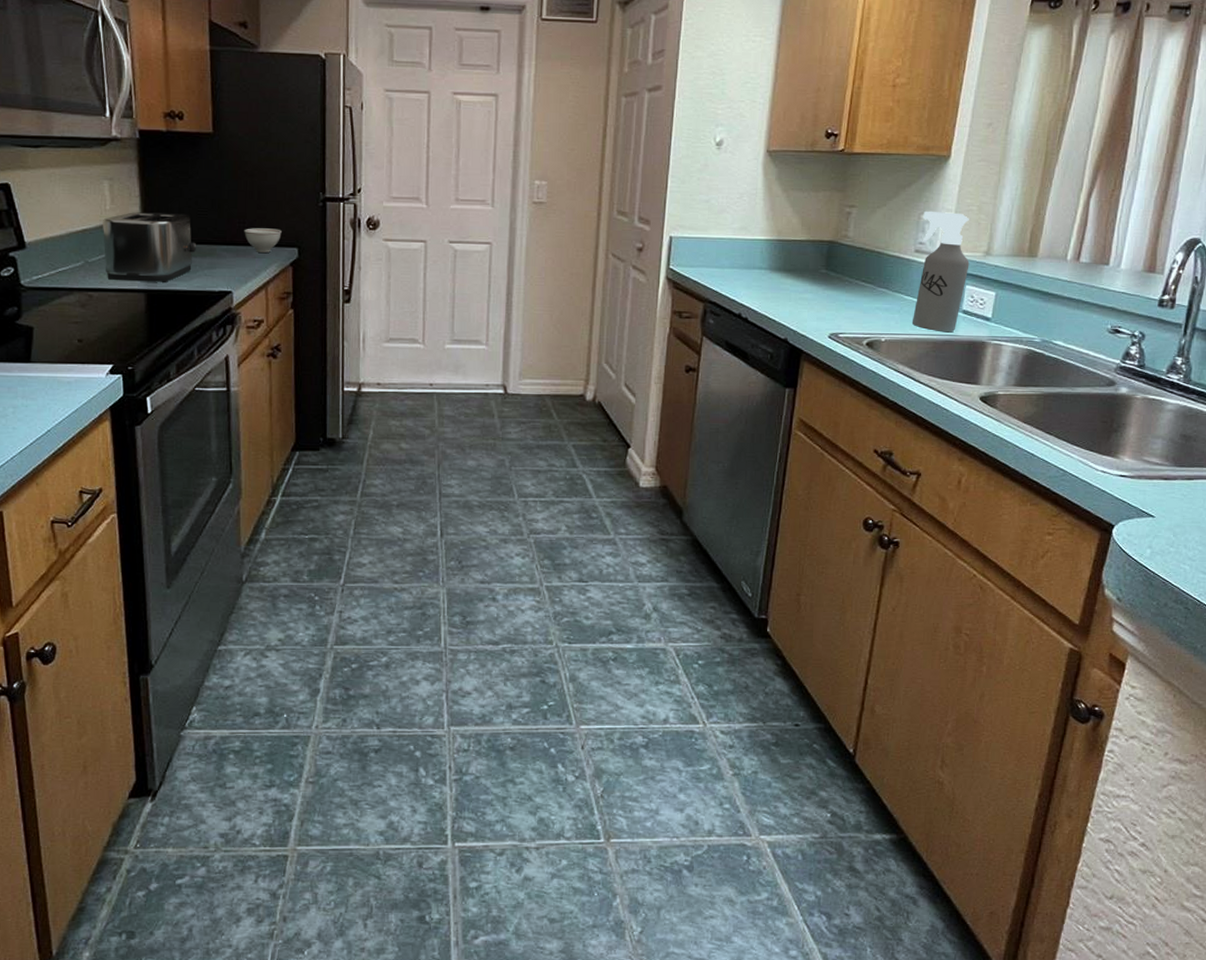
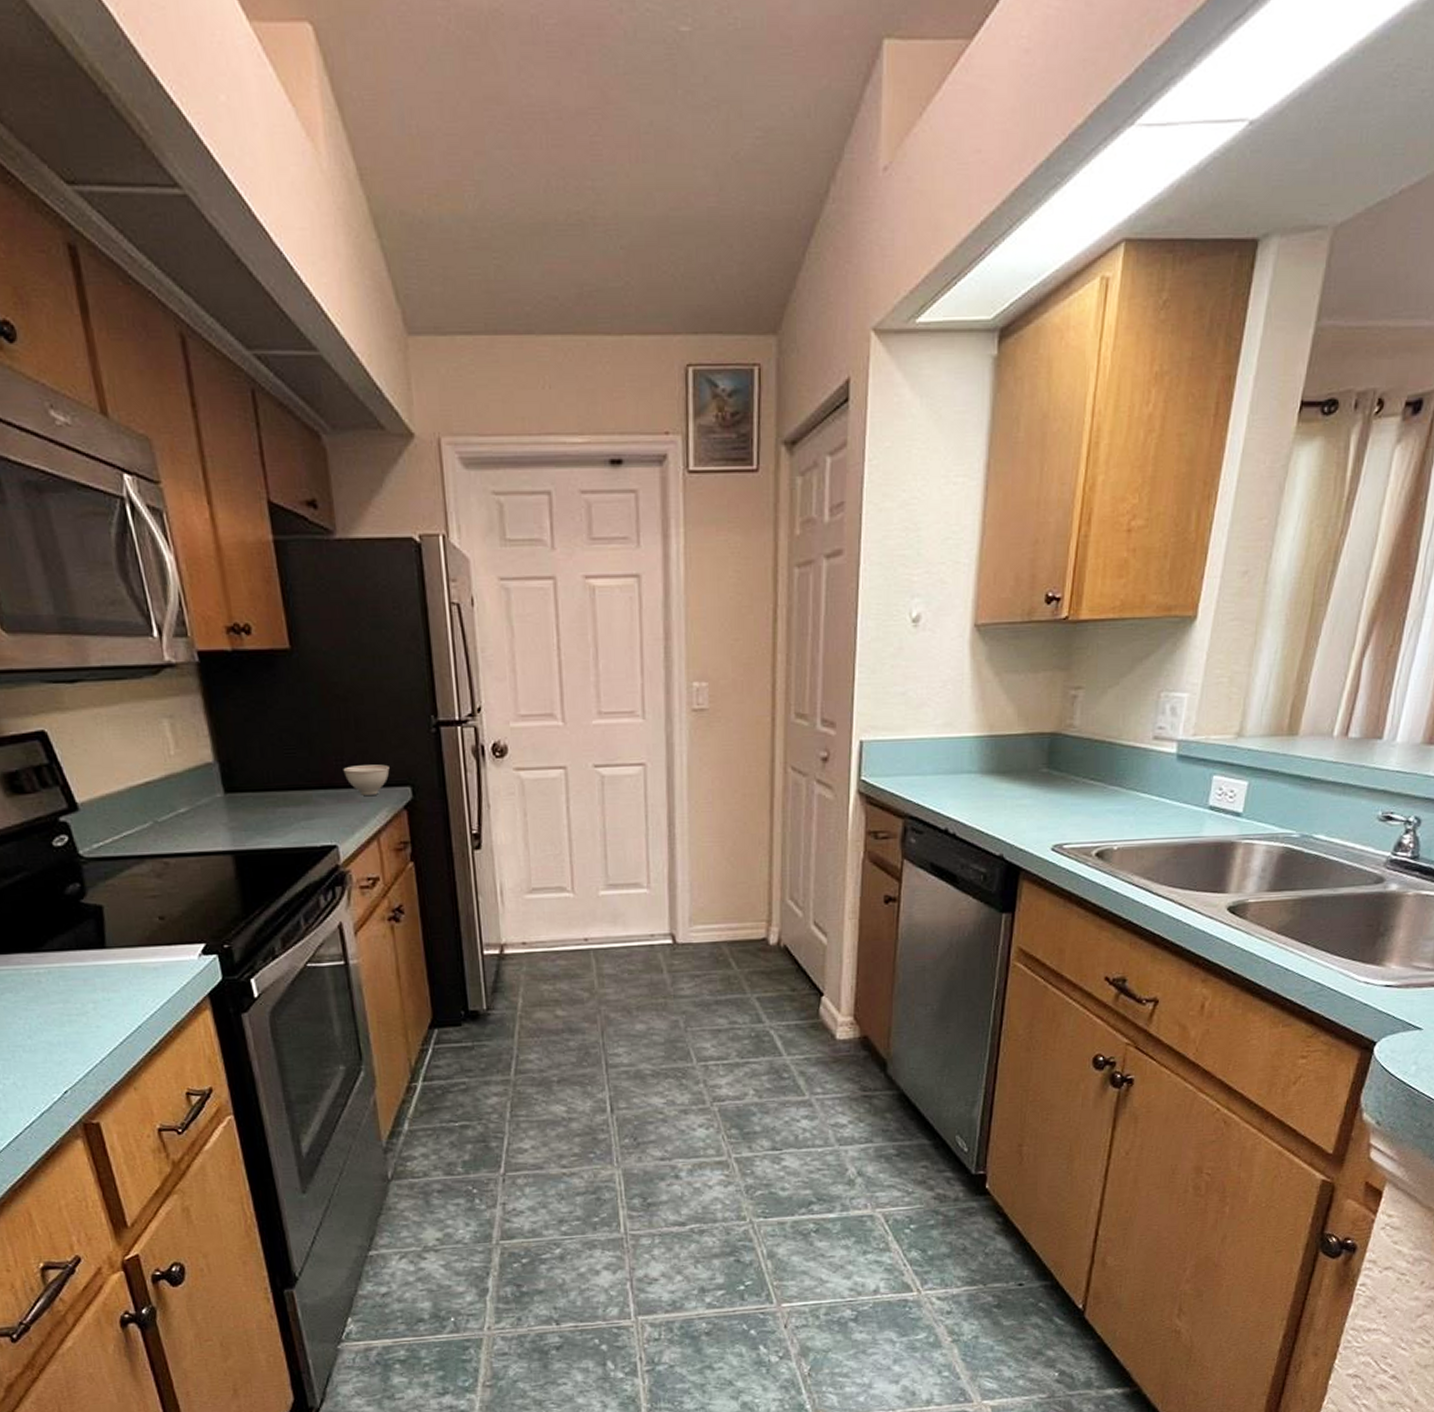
toaster: present [103,212,196,282] -> none [168,753,287,843]
spray bottle: present [911,211,970,333] -> none [1149,687,1218,834]

